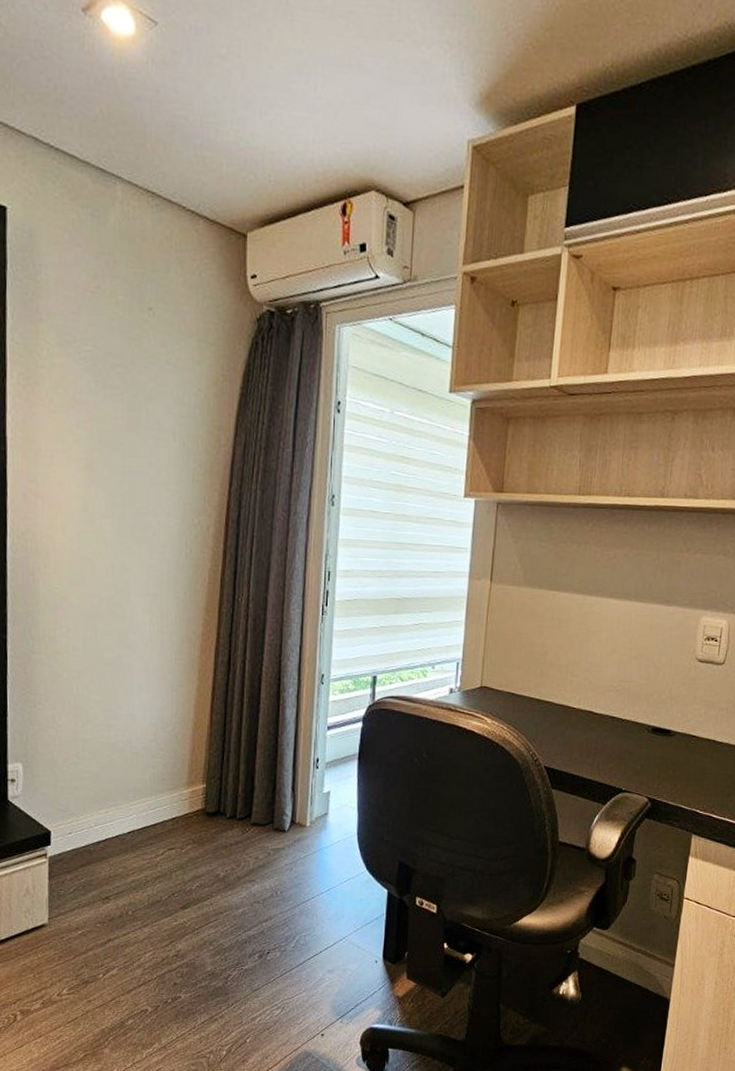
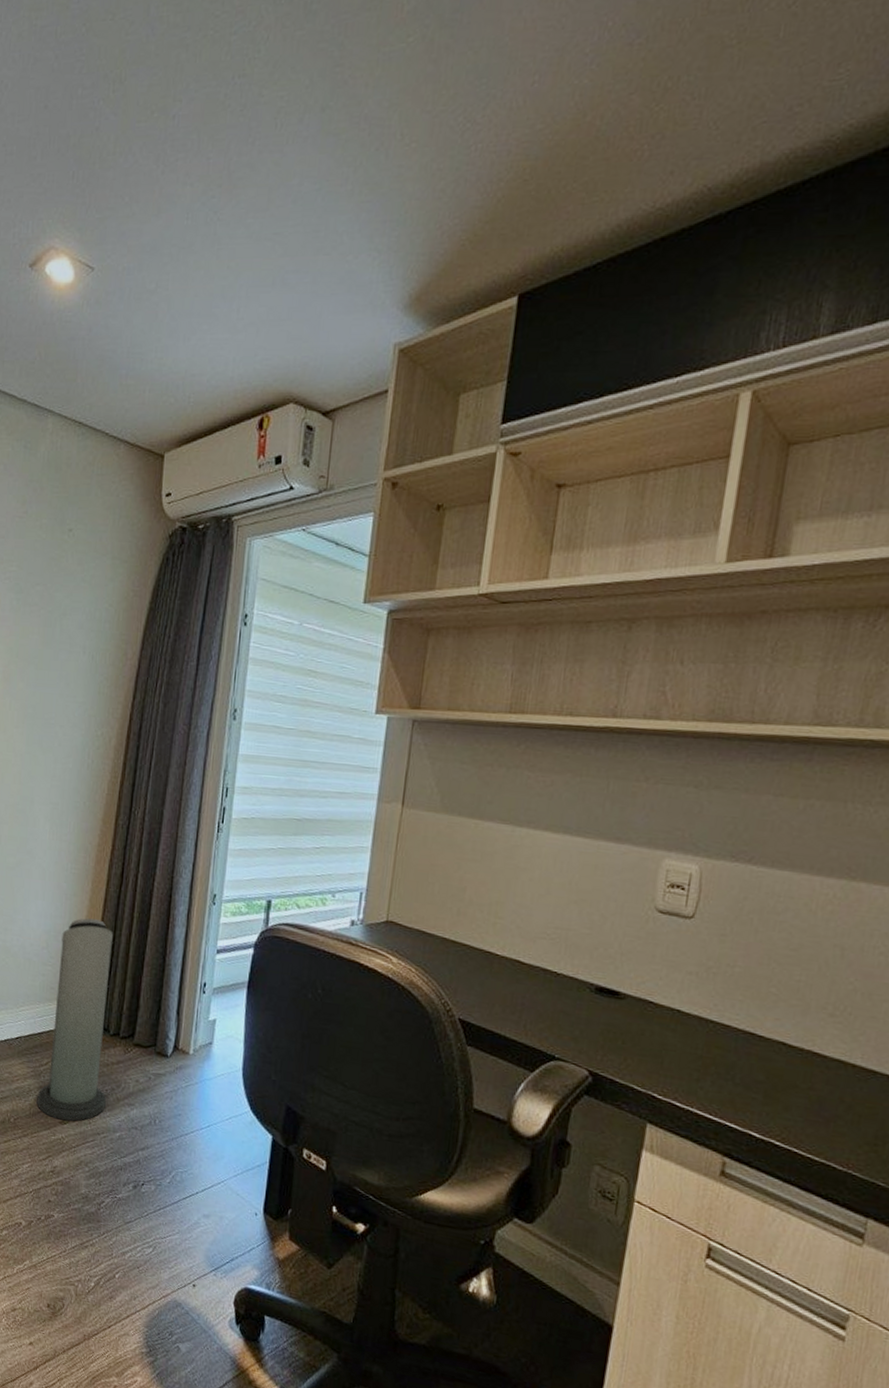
air purifier: none [155,707,226,906] -> present [36,918,113,1122]

